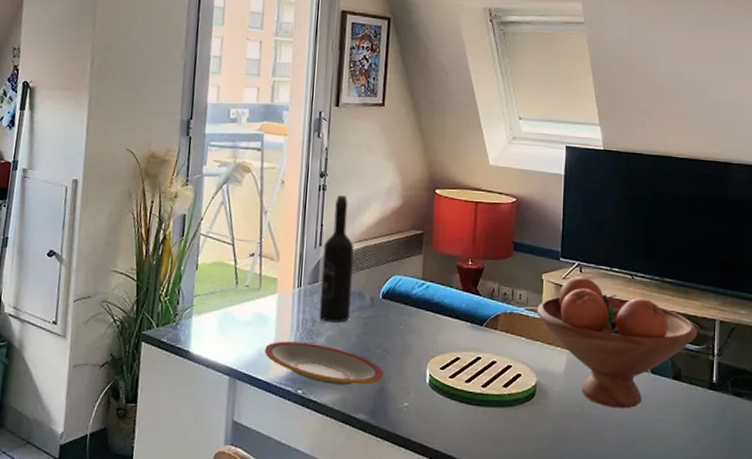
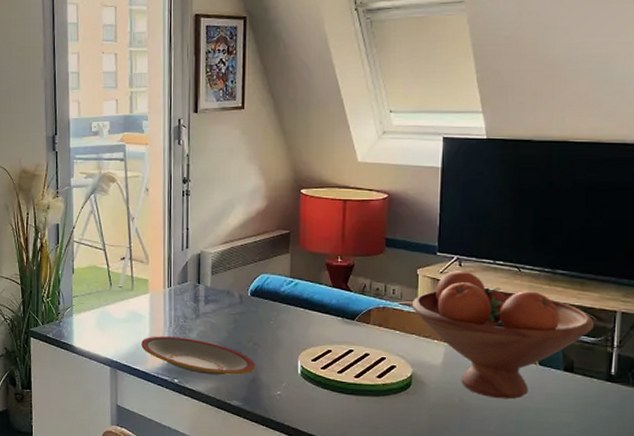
wine bottle: present [320,195,354,323] -> none [190,199,221,319]

